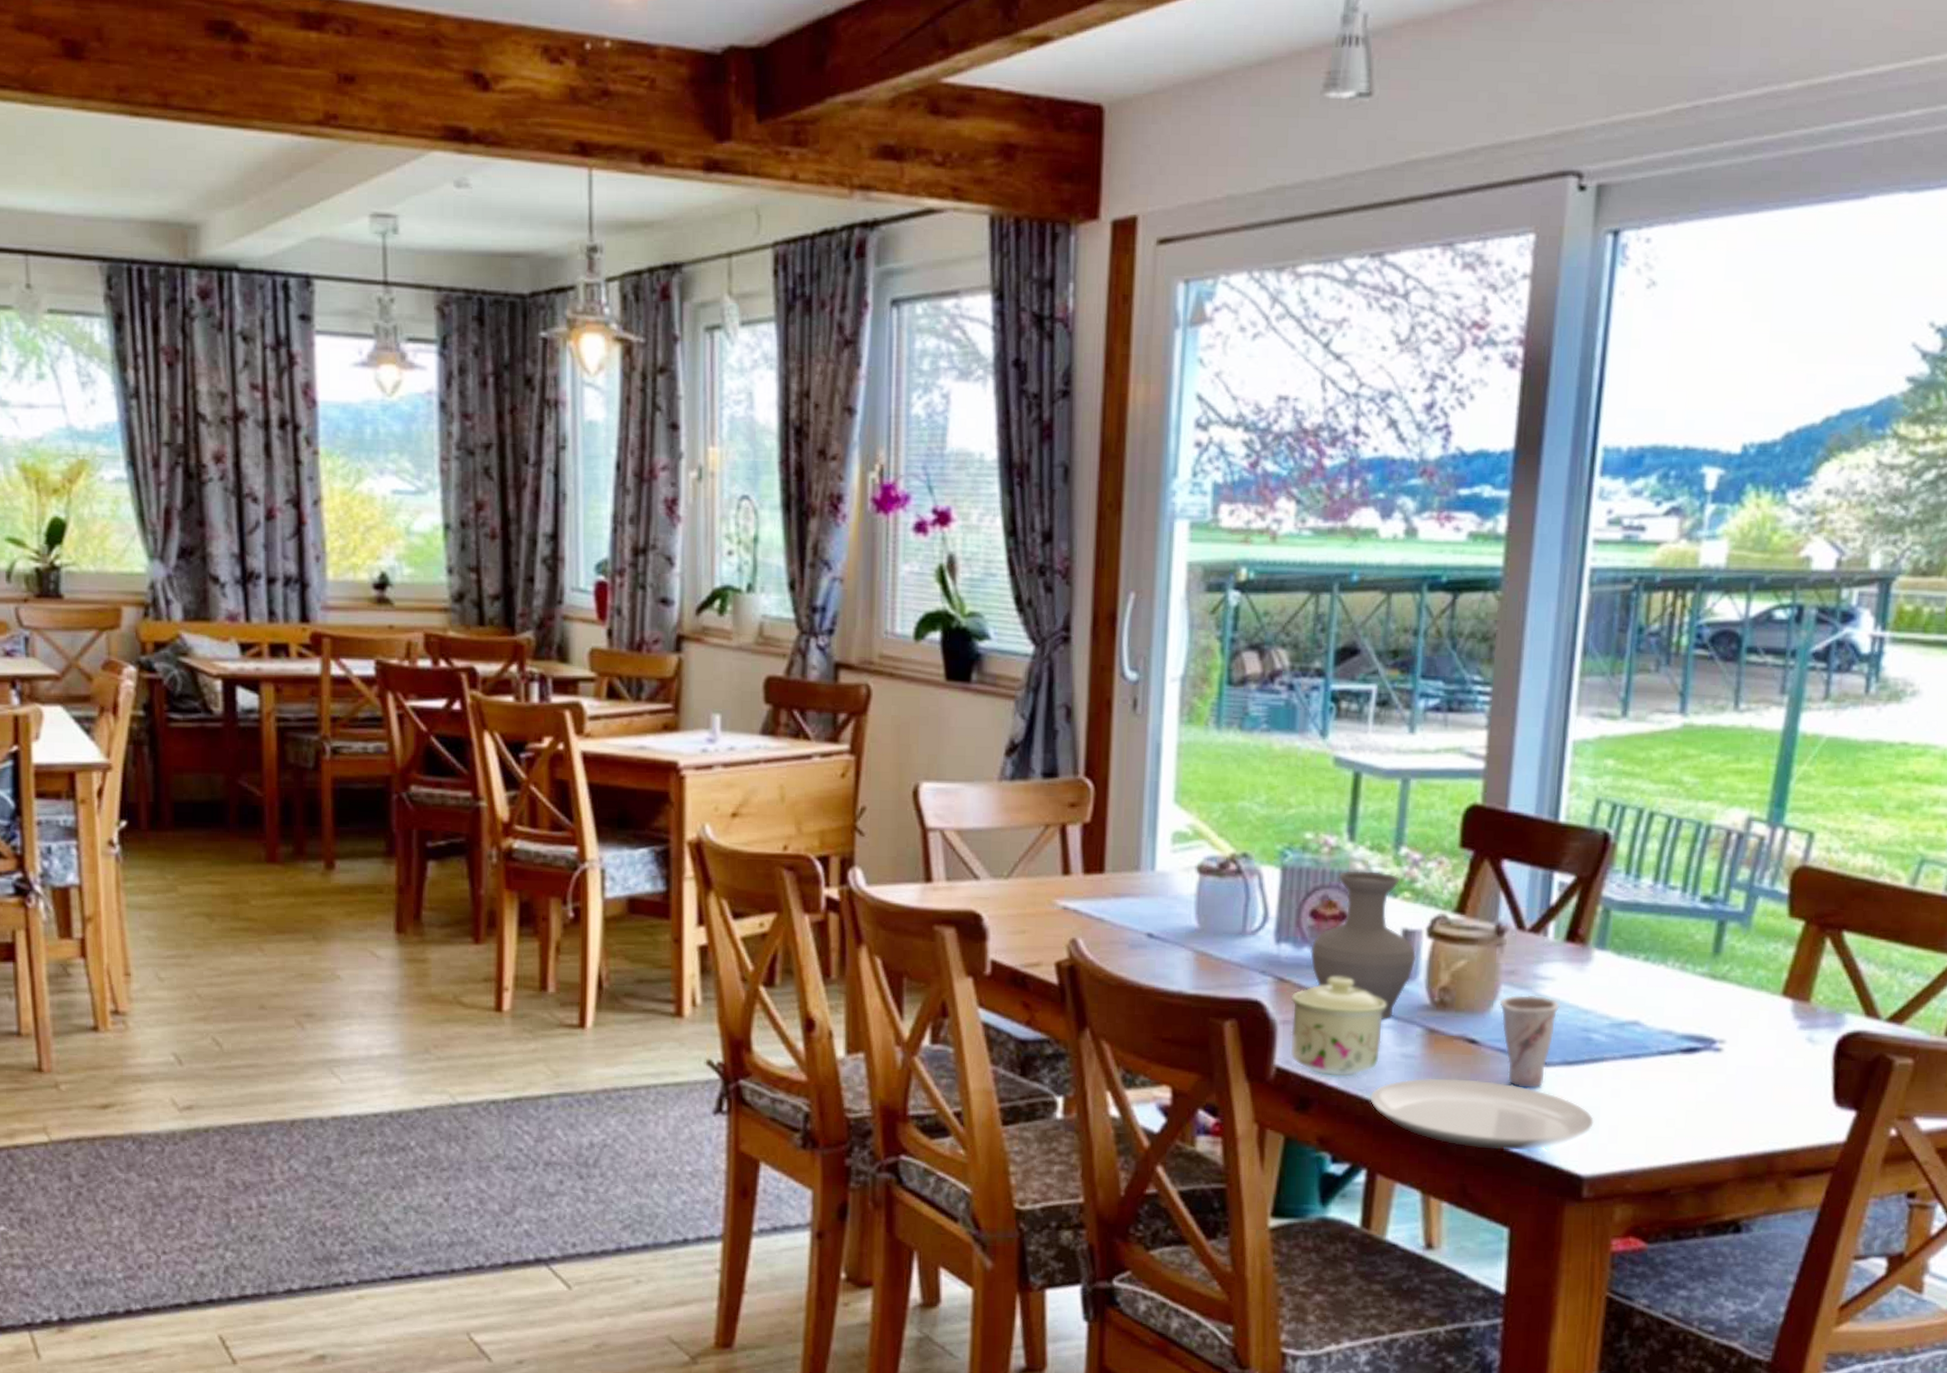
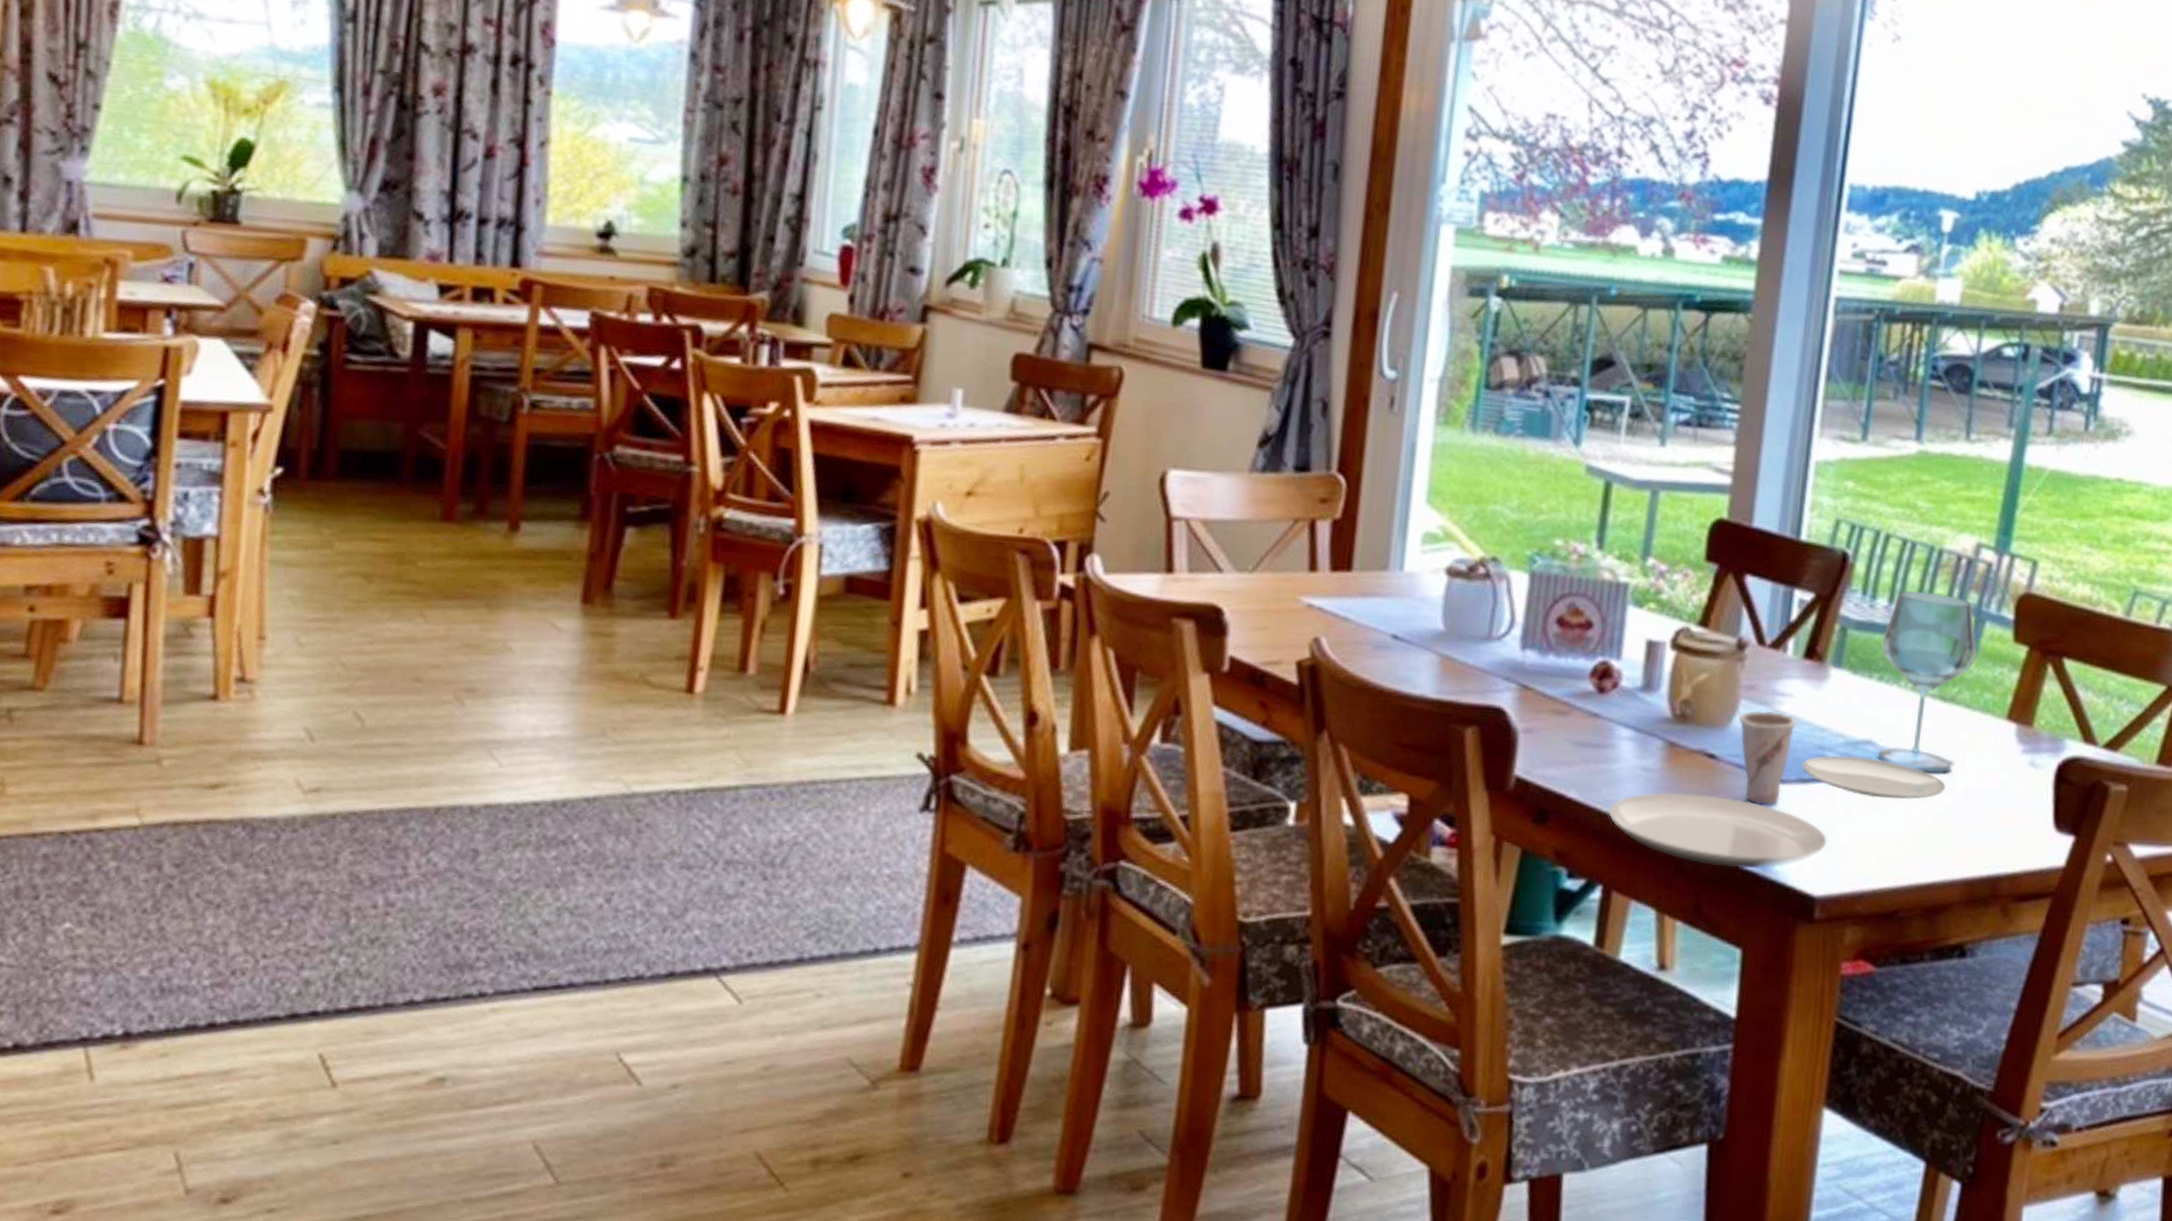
sugar bowl: present [1290,975,1387,1077] -> none [1530,685,1629,789]
vase: present [1310,870,1417,1019] -> none [1555,579,1660,731]
plate: none [1566,1037,1717,1079] -> present [1802,755,1946,800]
wine glass: none [1644,868,1749,1051] -> present [1877,590,1977,773]

